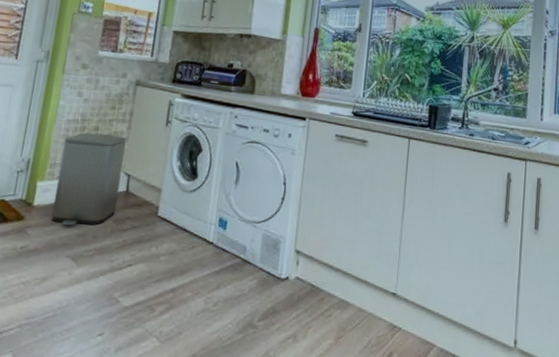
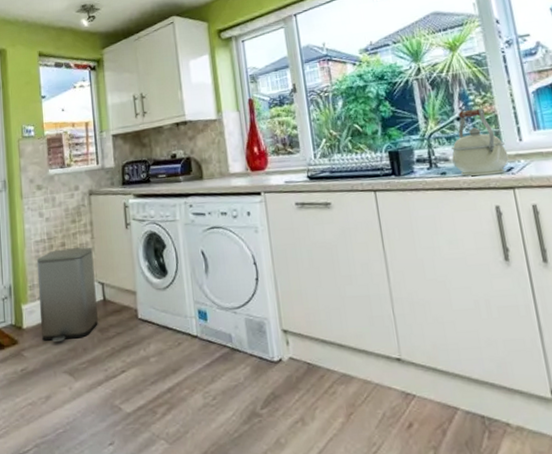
kettle: none [482,83,529,146] -> present [450,108,509,177]

